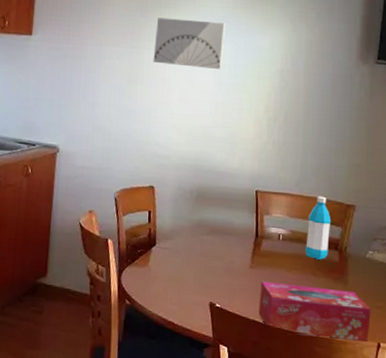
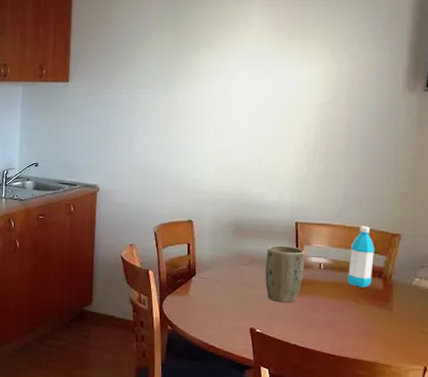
wall art: present [153,17,226,70] -> none [188,57,263,106]
plant pot: none [225,214,266,276] -> present [265,245,306,303]
tissue box: present [258,281,371,343] -> none [299,308,417,366]

